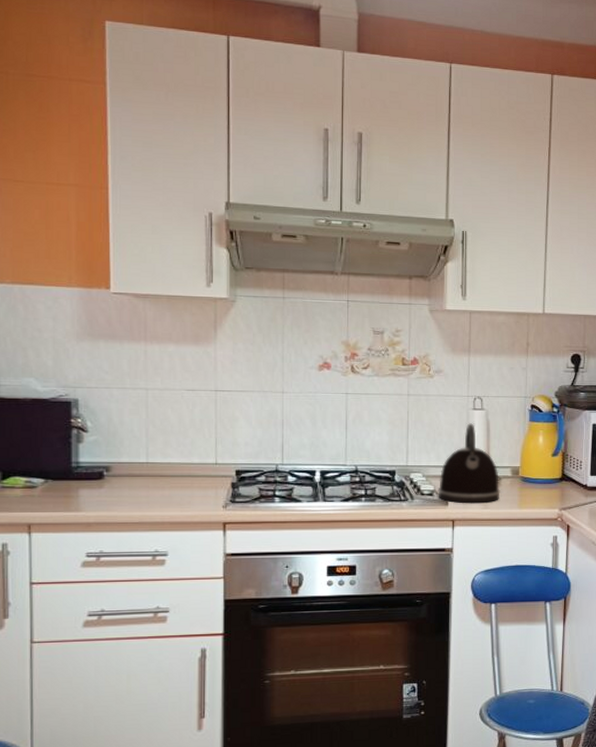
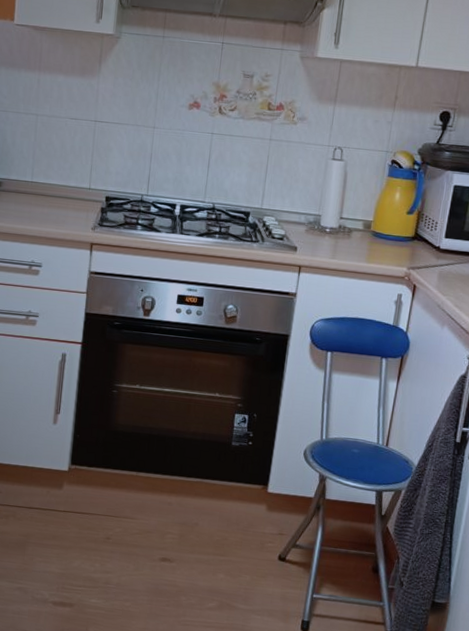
kettle: present [438,423,500,504] -> none [288,173,350,253]

